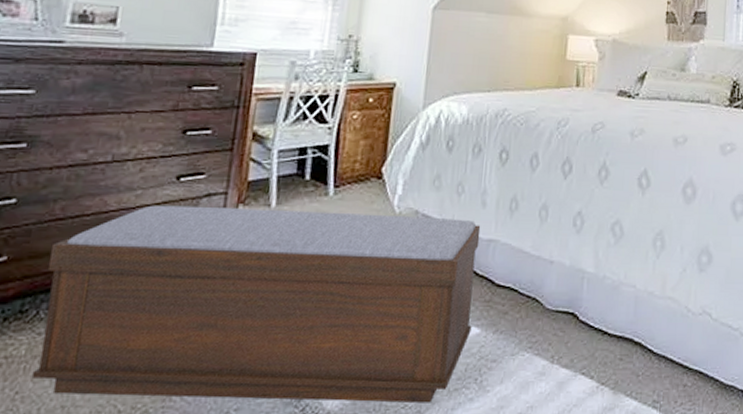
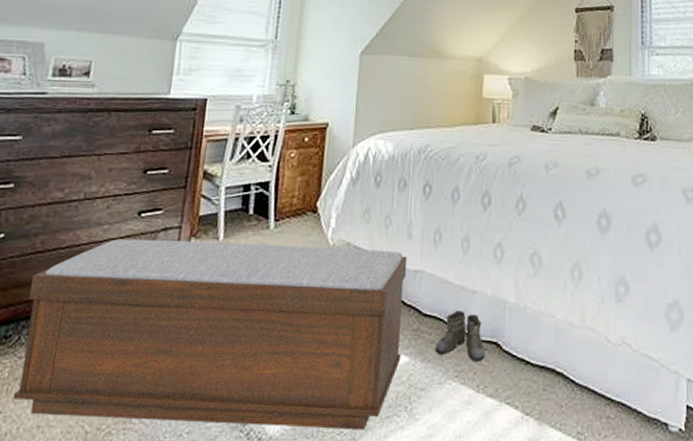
boots: none [508,281,564,333] -> present [435,311,487,362]

